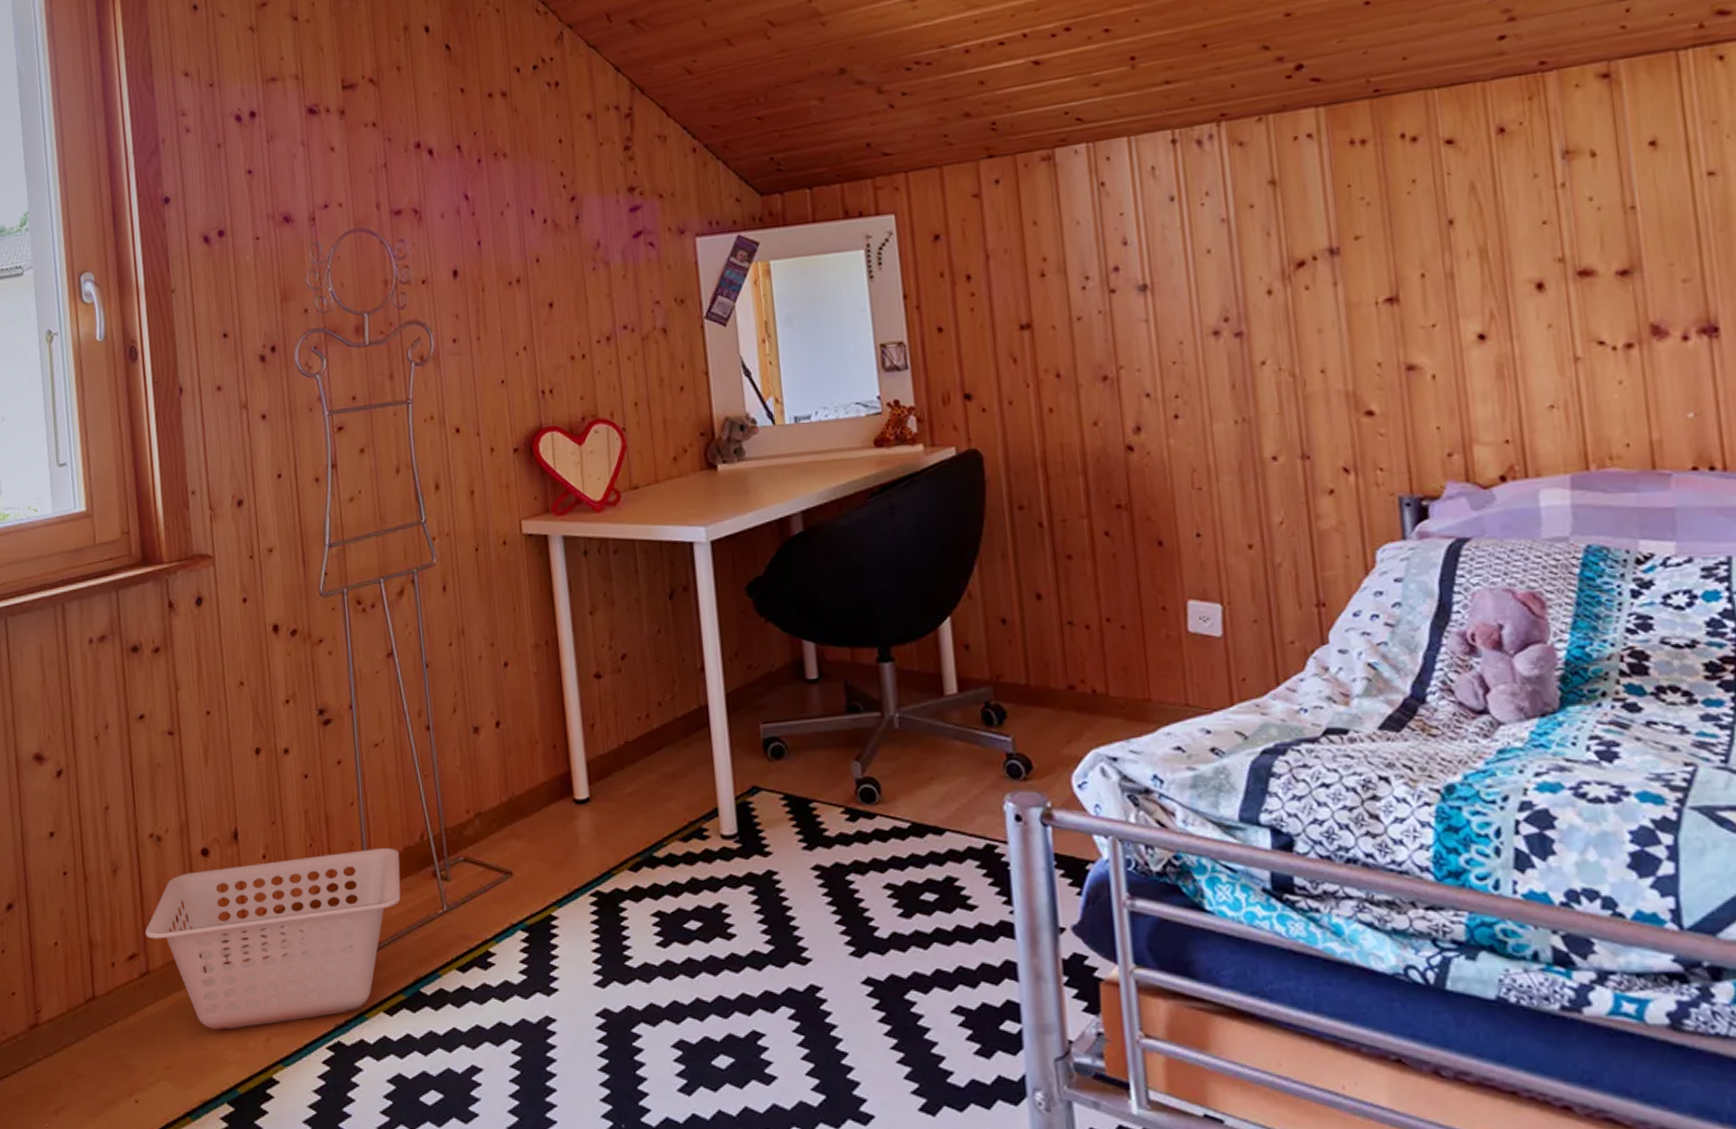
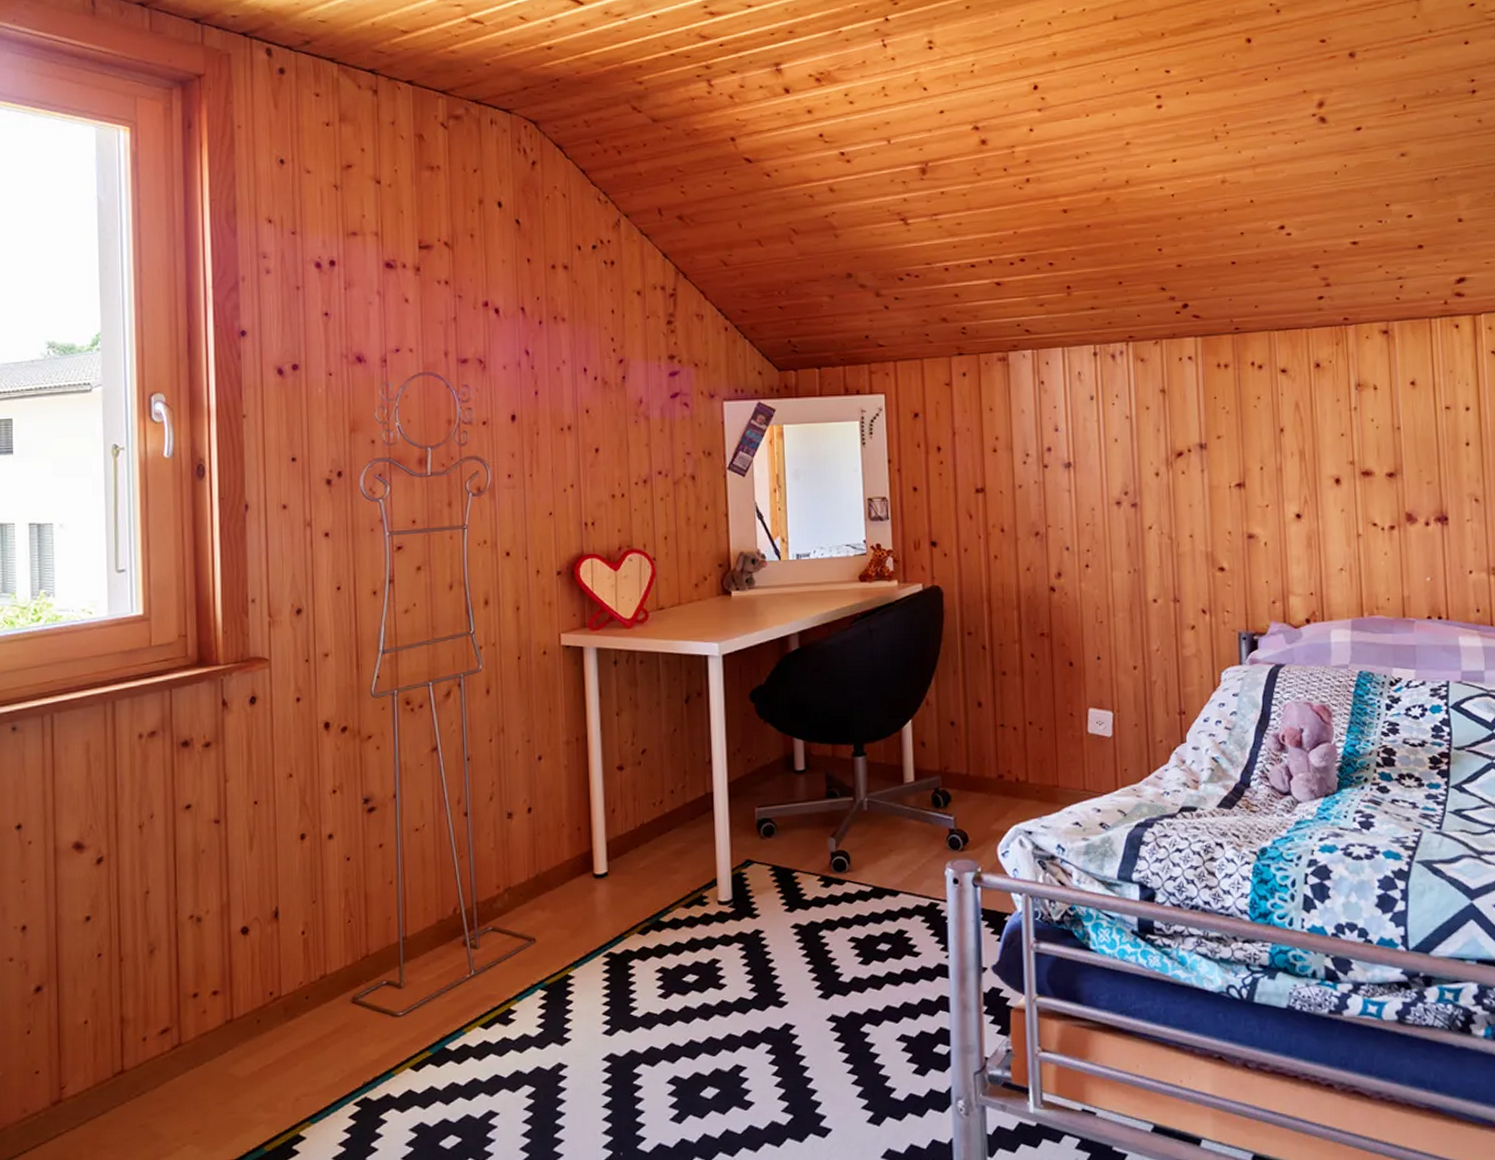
laundry basket: present [145,848,401,1030] -> none [179,921,433,1094]

